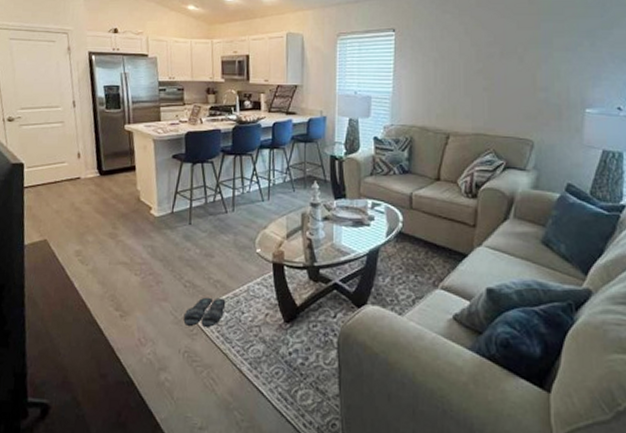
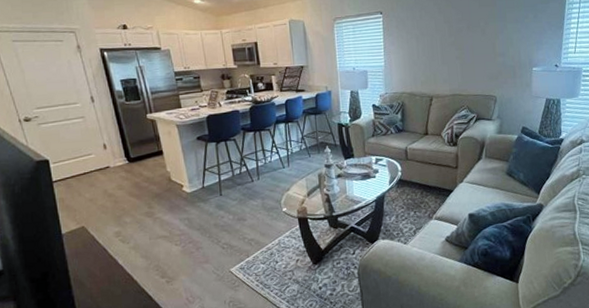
slippers: present [183,297,226,327] -> none [225,253,261,280]

